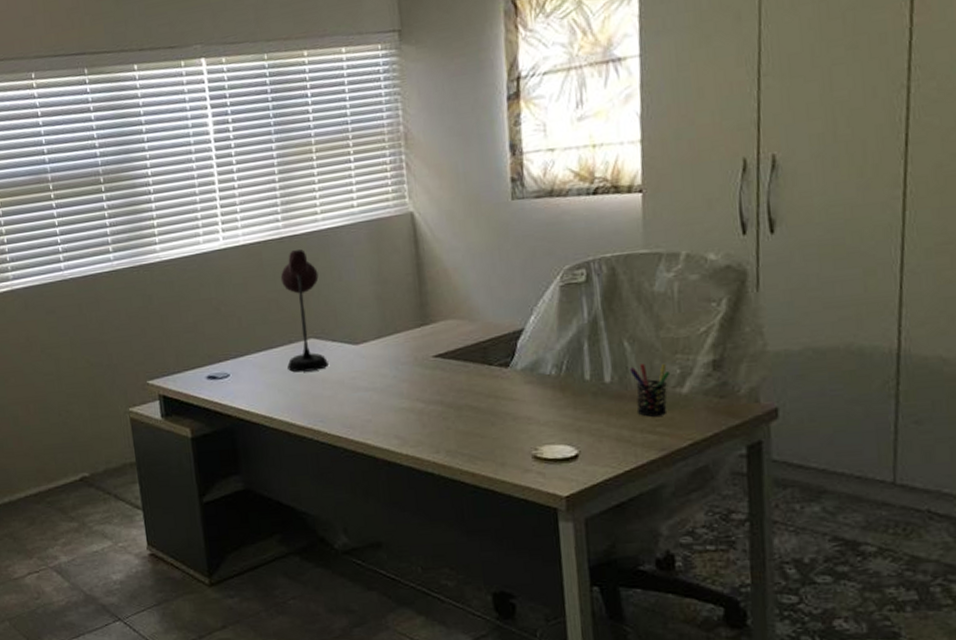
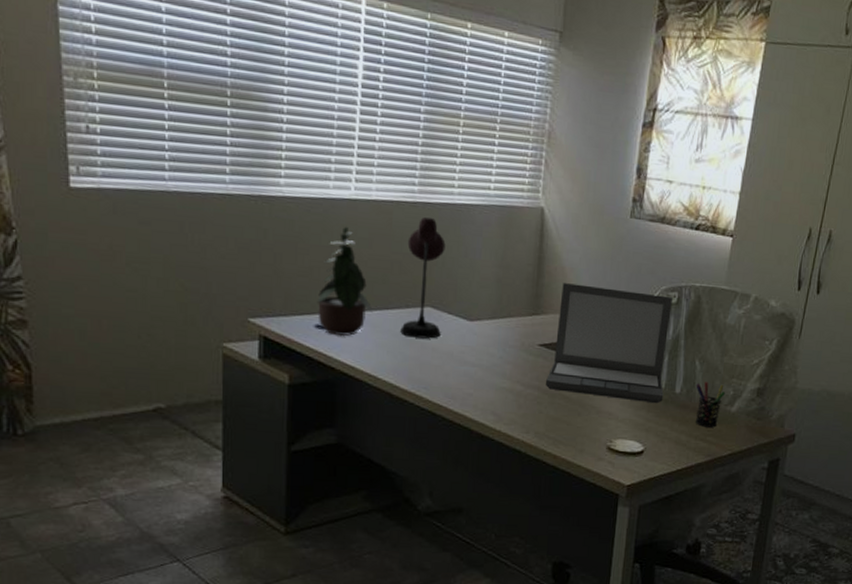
potted plant: none [205,275,258,383] -> present [317,226,373,337]
laptop: none [447,275,591,402] -> present [545,283,673,404]

